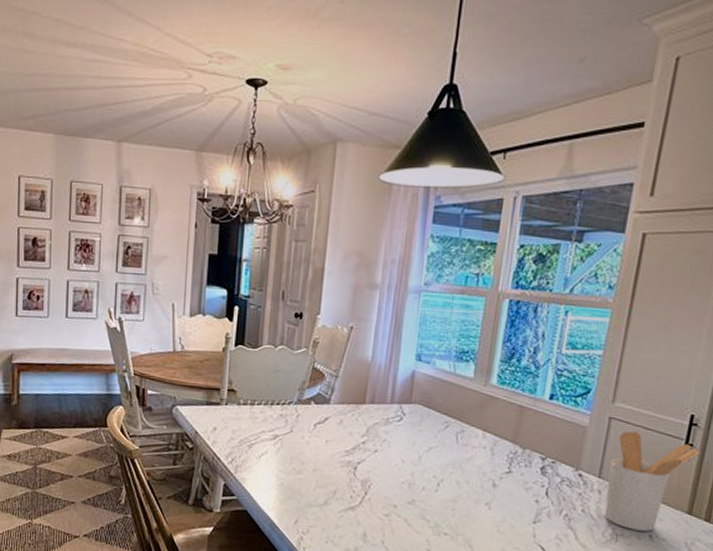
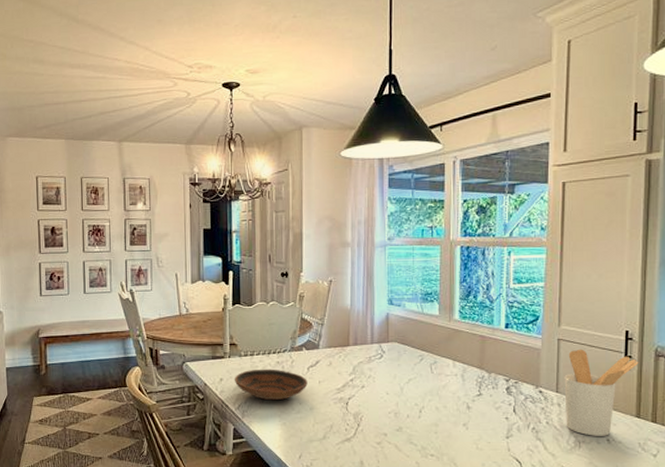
bowl: none [229,420,313,458] -> present [234,369,308,401]

